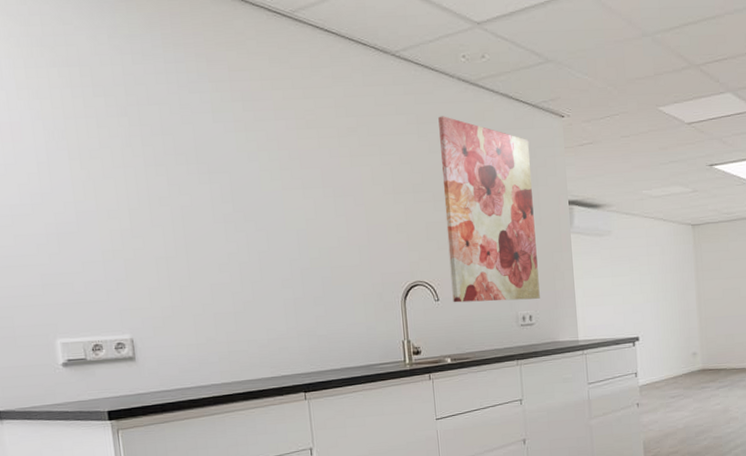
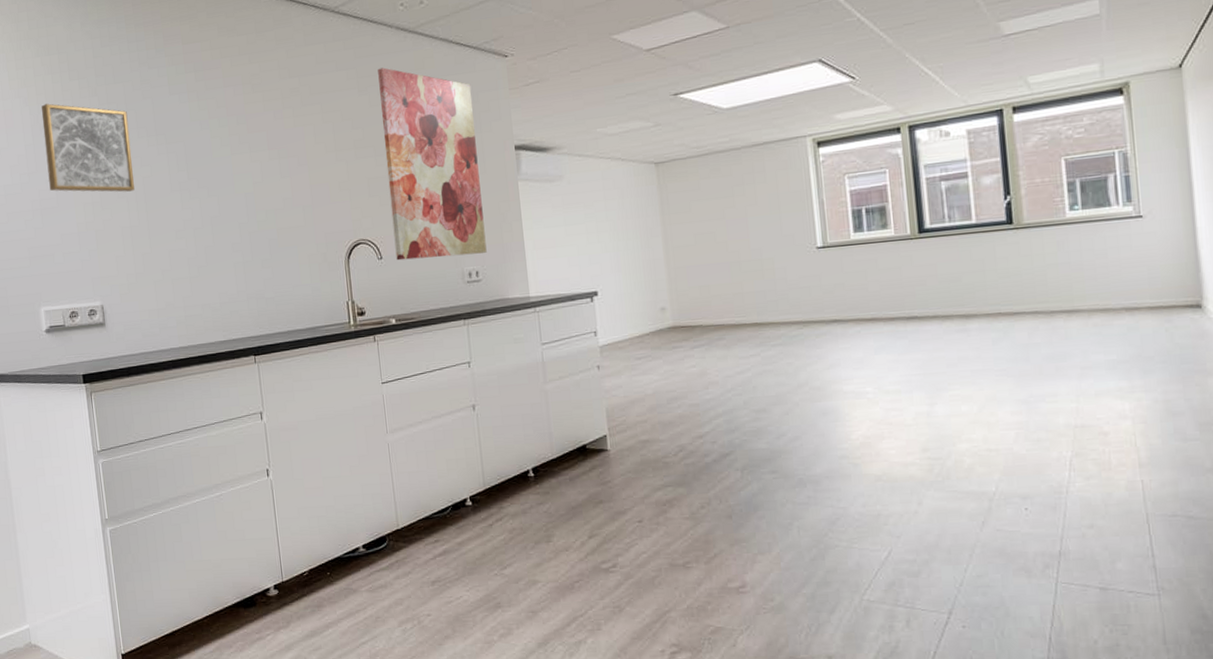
wall art: none [58,119,172,221] -> present [41,103,135,192]

